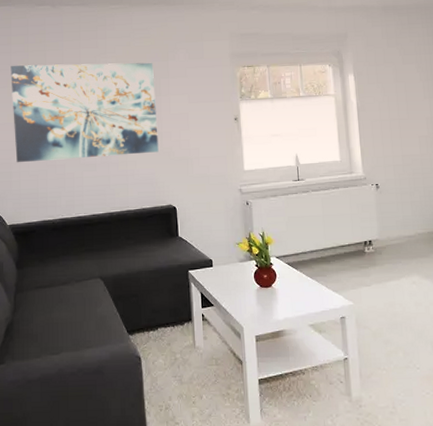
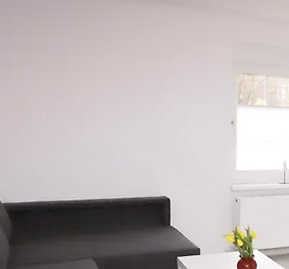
wall art: present [10,62,159,163] -> none [10,46,158,146]

